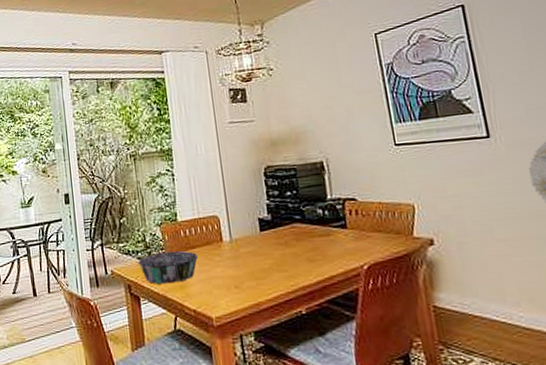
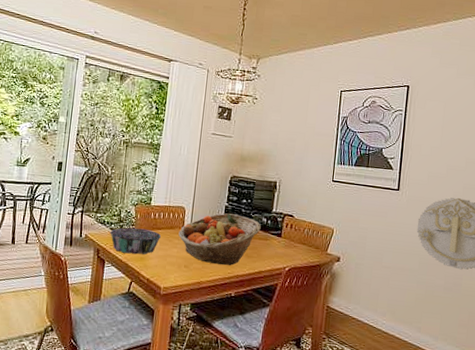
fruit basket: none [218,211,318,278] -> present [178,213,261,265]

